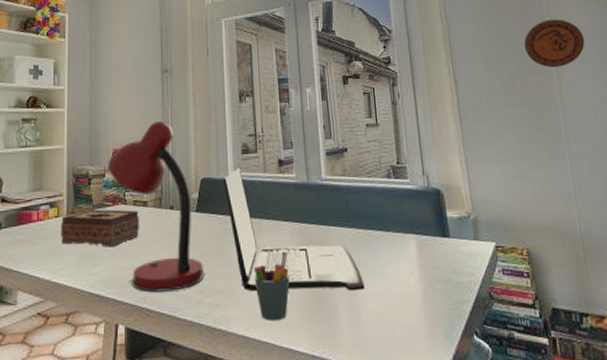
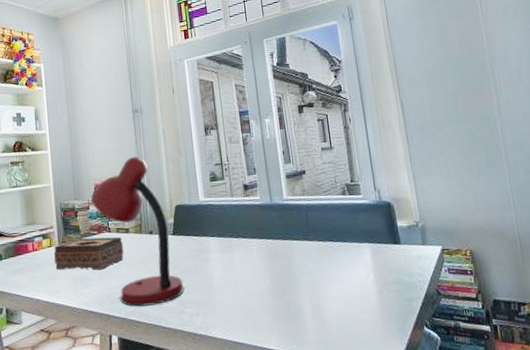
laptop: present [223,168,365,292] -> none [195,194,327,301]
pen holder: present [253,251,291,321] -> none [227,264,260,325]
decorative plate: present [524,19,585,68] -> none [464,40,521,86]

